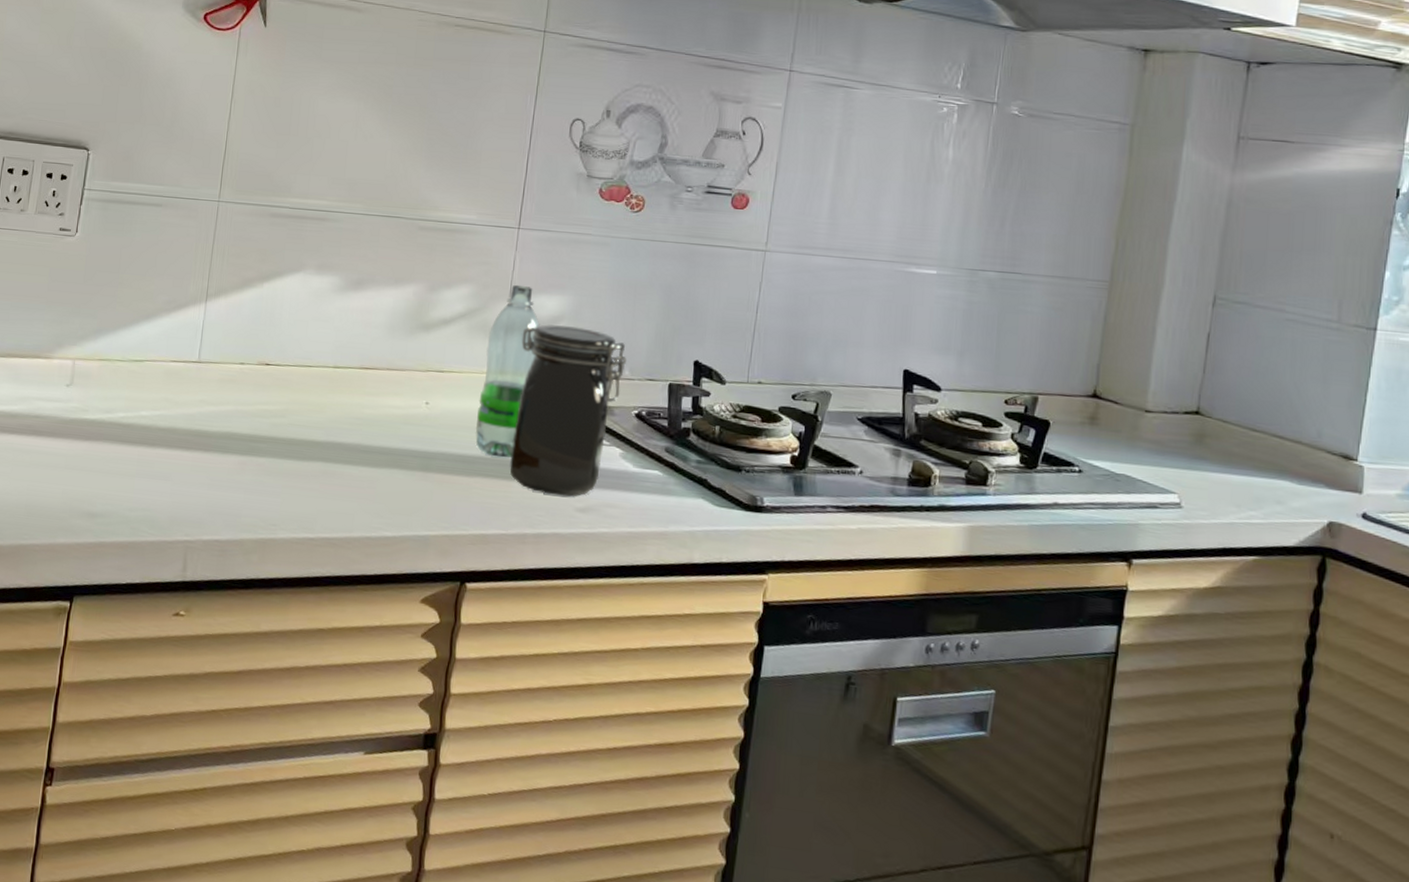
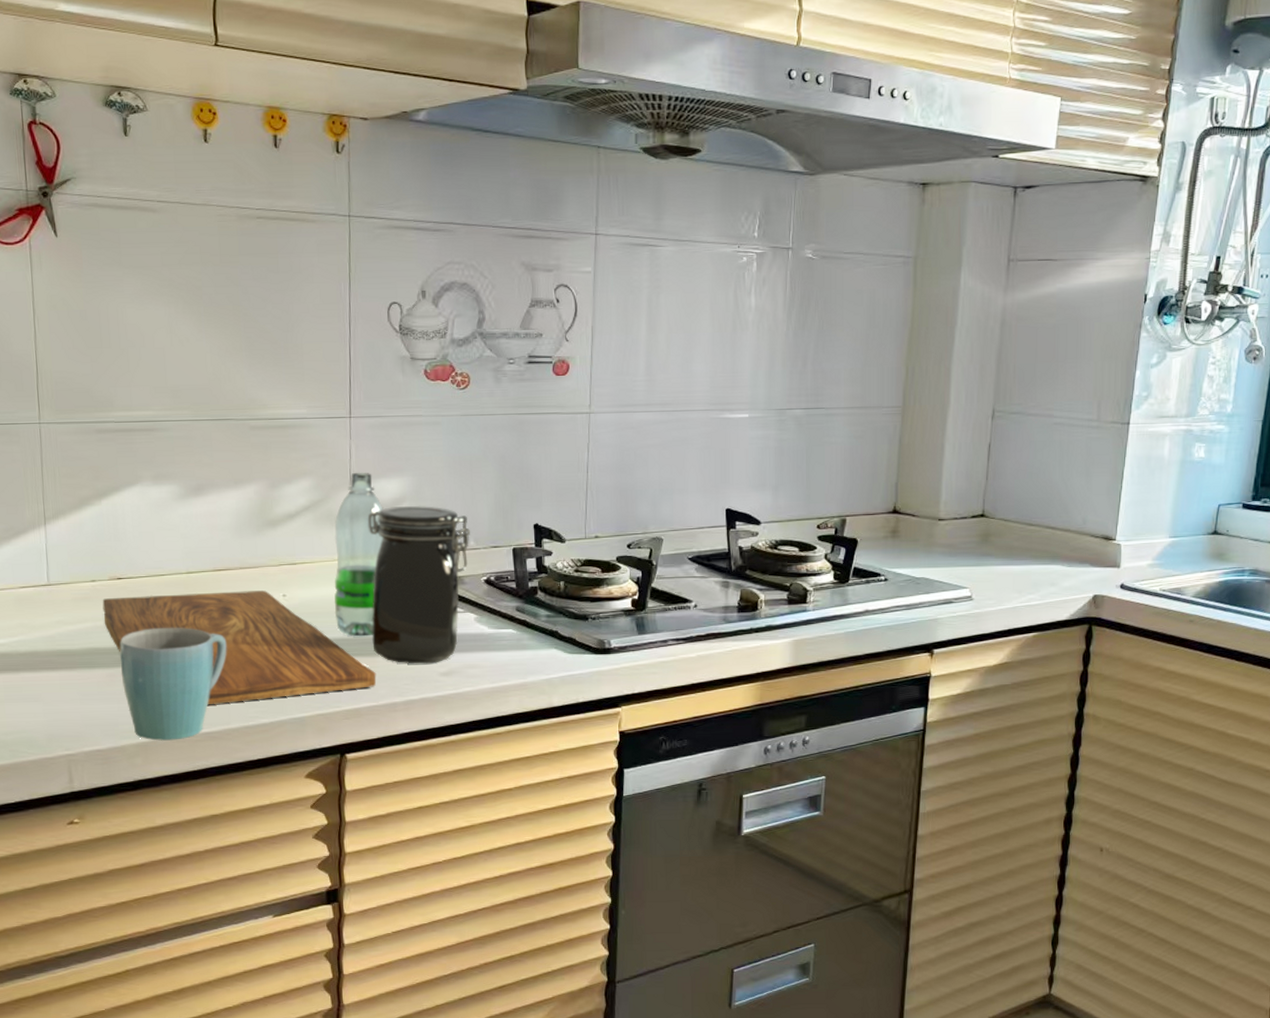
cutting board: none [246,383,510,514] -> present [102,590,377,704]
mug: none [252,420,362,542] -> present [119,628,227,741]

